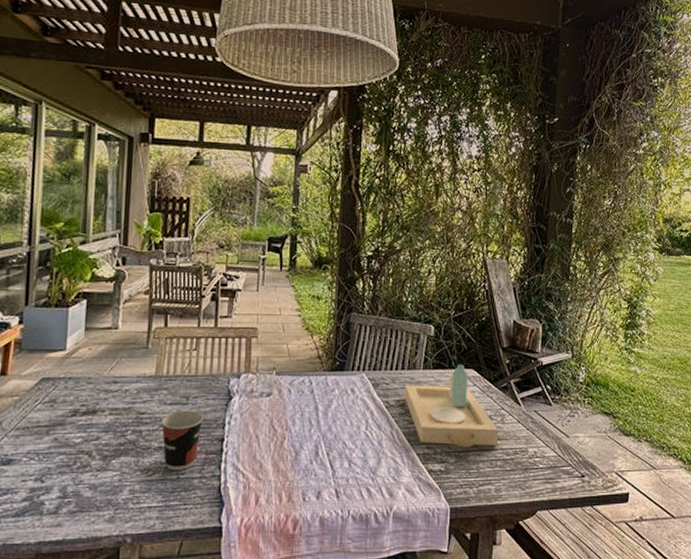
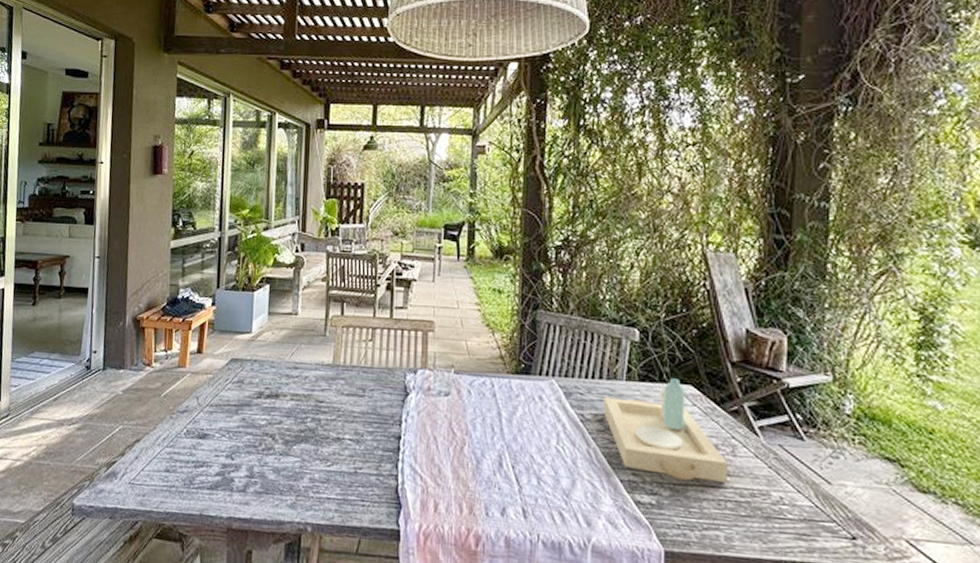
cup: present [161,410,203,470] -> none [339,402,379,465]

